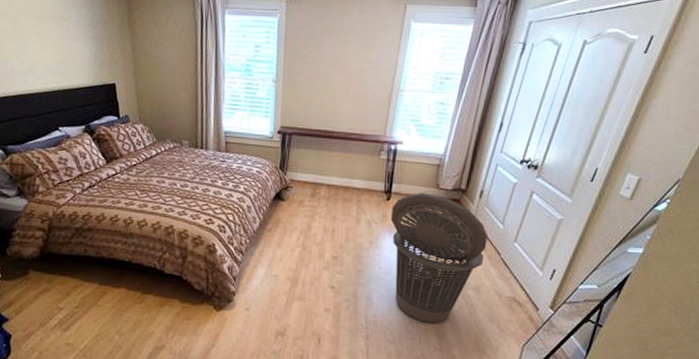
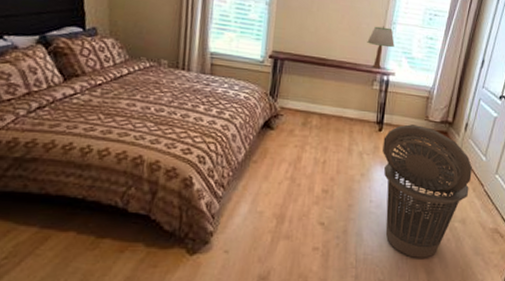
table lamp: none [373,94,402,138] -> present [367,26,395,68]

